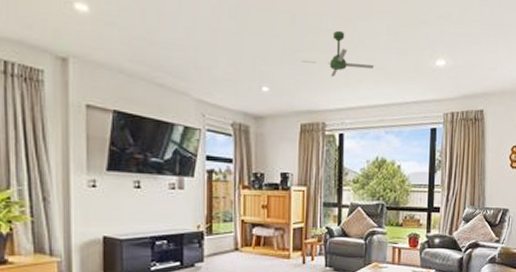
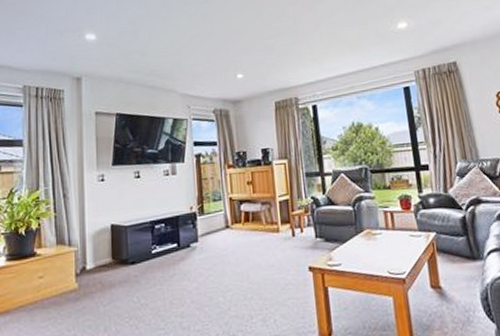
ceiling fan: present [302,30,375,77] -> none [269,15,338,56]

